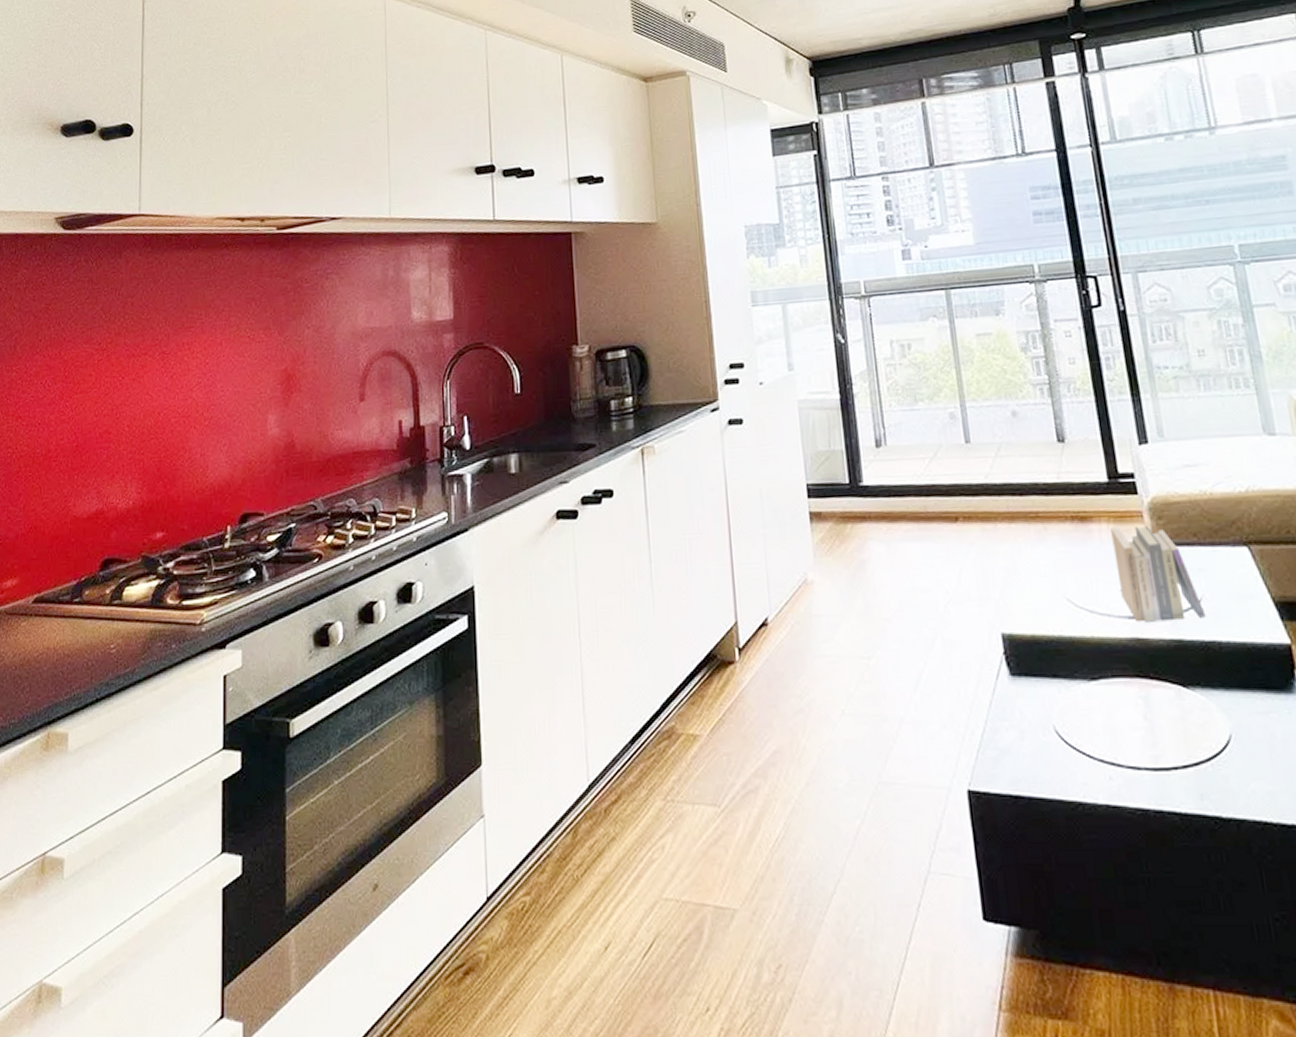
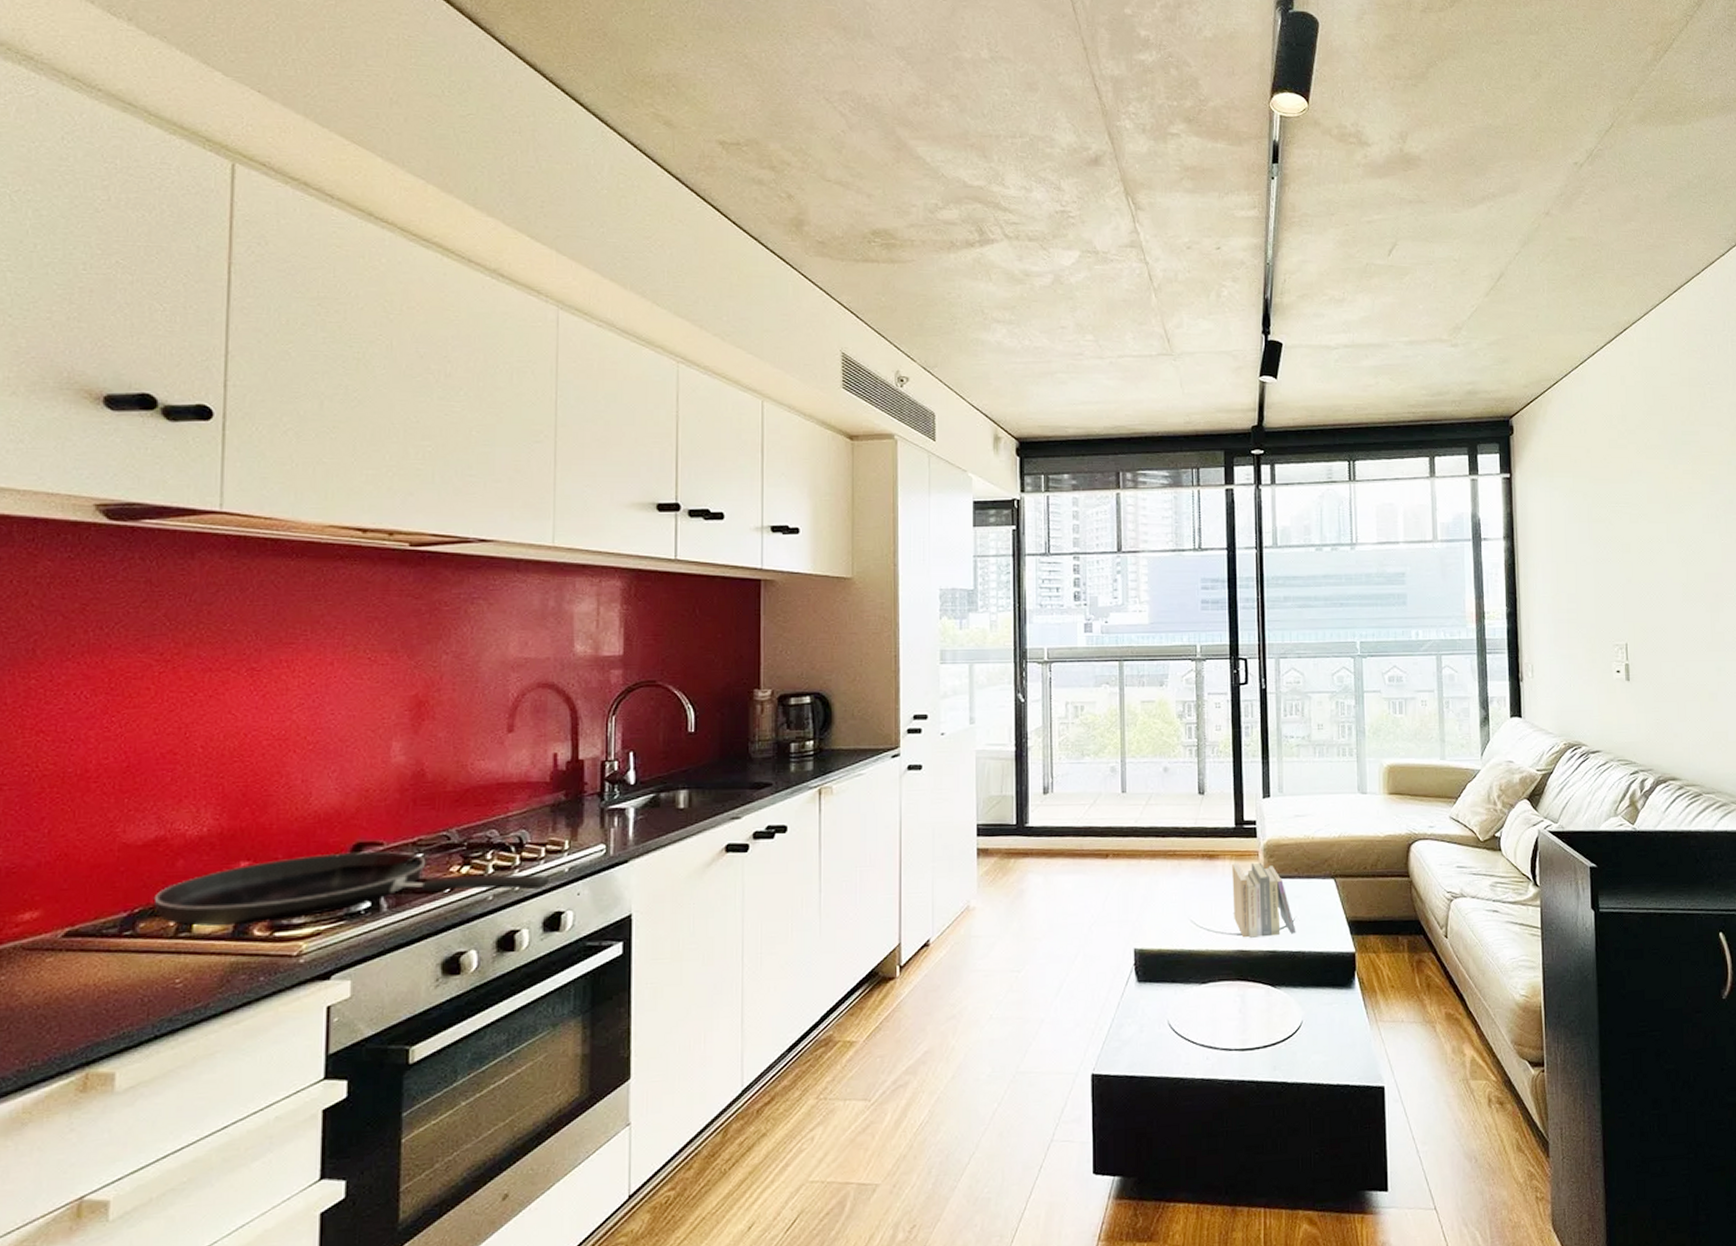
frying pan: none [95,521,400,595] -> present [153,851,549,927]

